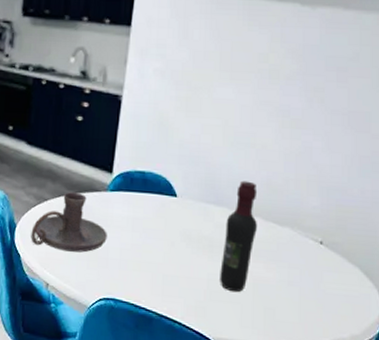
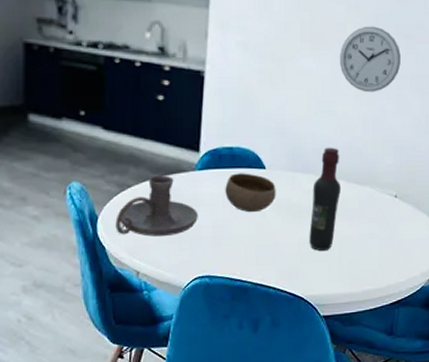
bowl: none [135,198,187,241] -> present [225,173,276,213]
wall clock: none [260,57,331,127] -> present [339,26,401,92]

